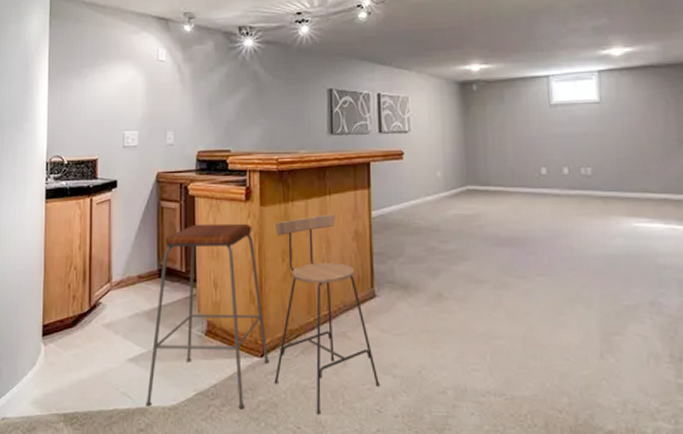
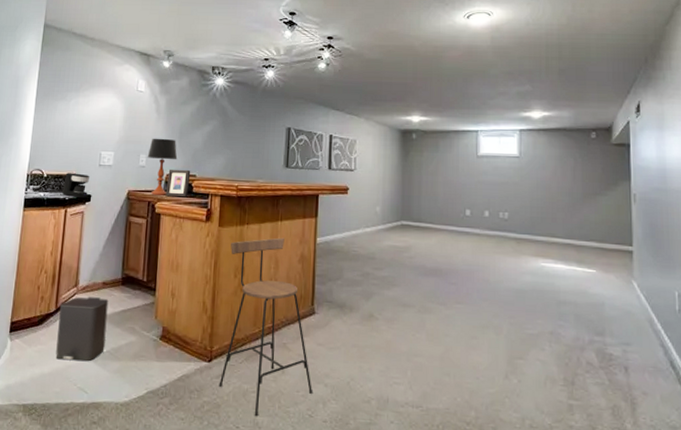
coffee maker: none [71,157,118,184] -> present [48,173,92,198]
pedal bin: none [94,293,146,364] -> present [55,297,109,362]
bar stool: present [146,223,269,410] -> none [100,239,216,409]
table lamp: none [175,111,209,175] -> present [147,138,178,195]
picture frame: none [198,144,225,176] -> present [165,169,191,198]

